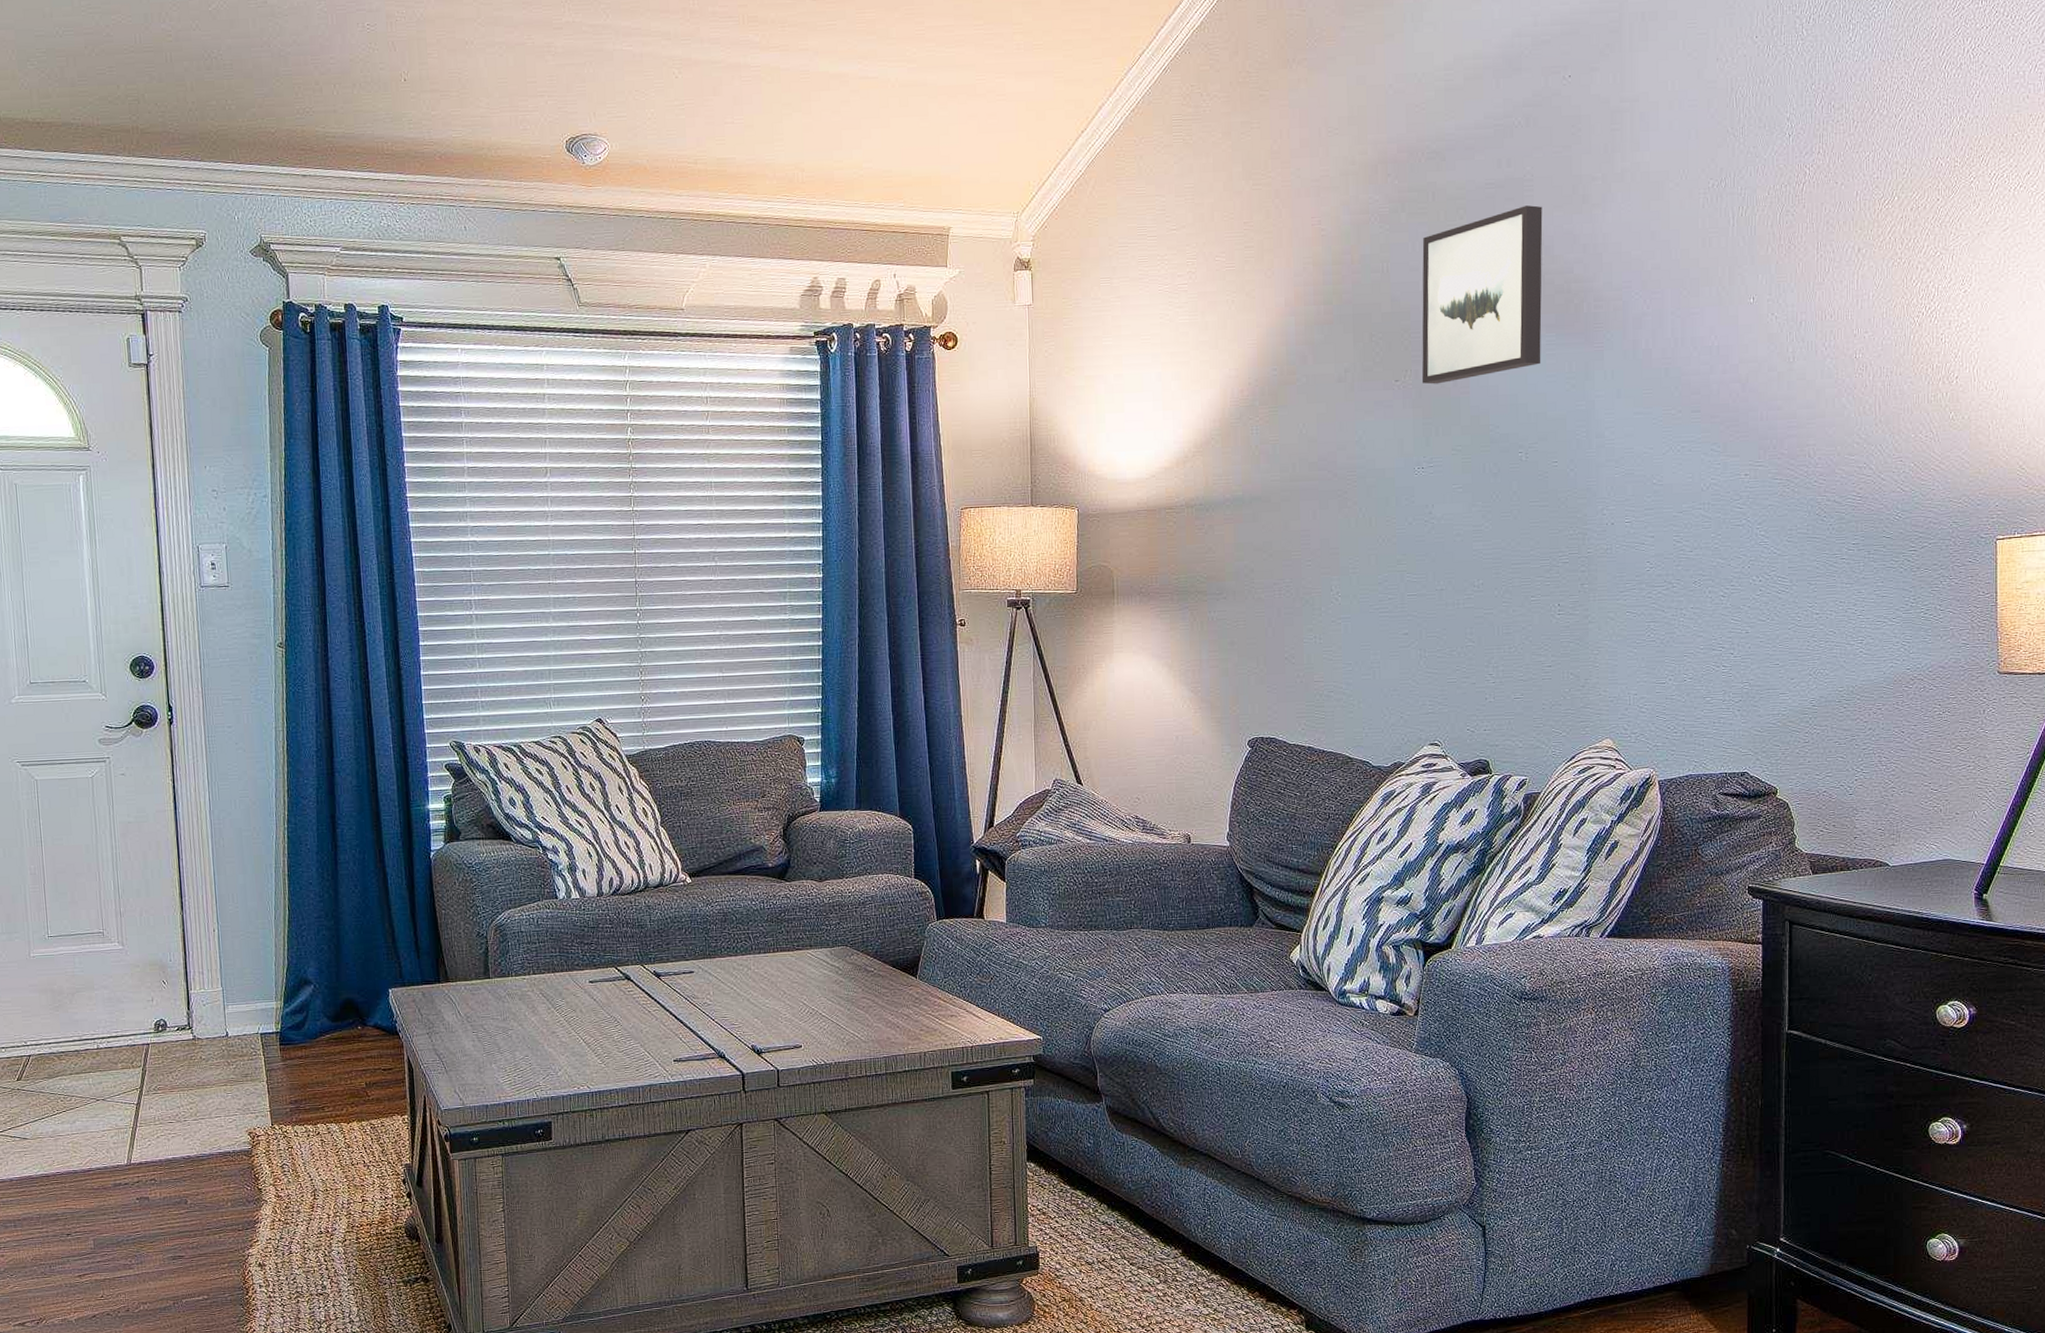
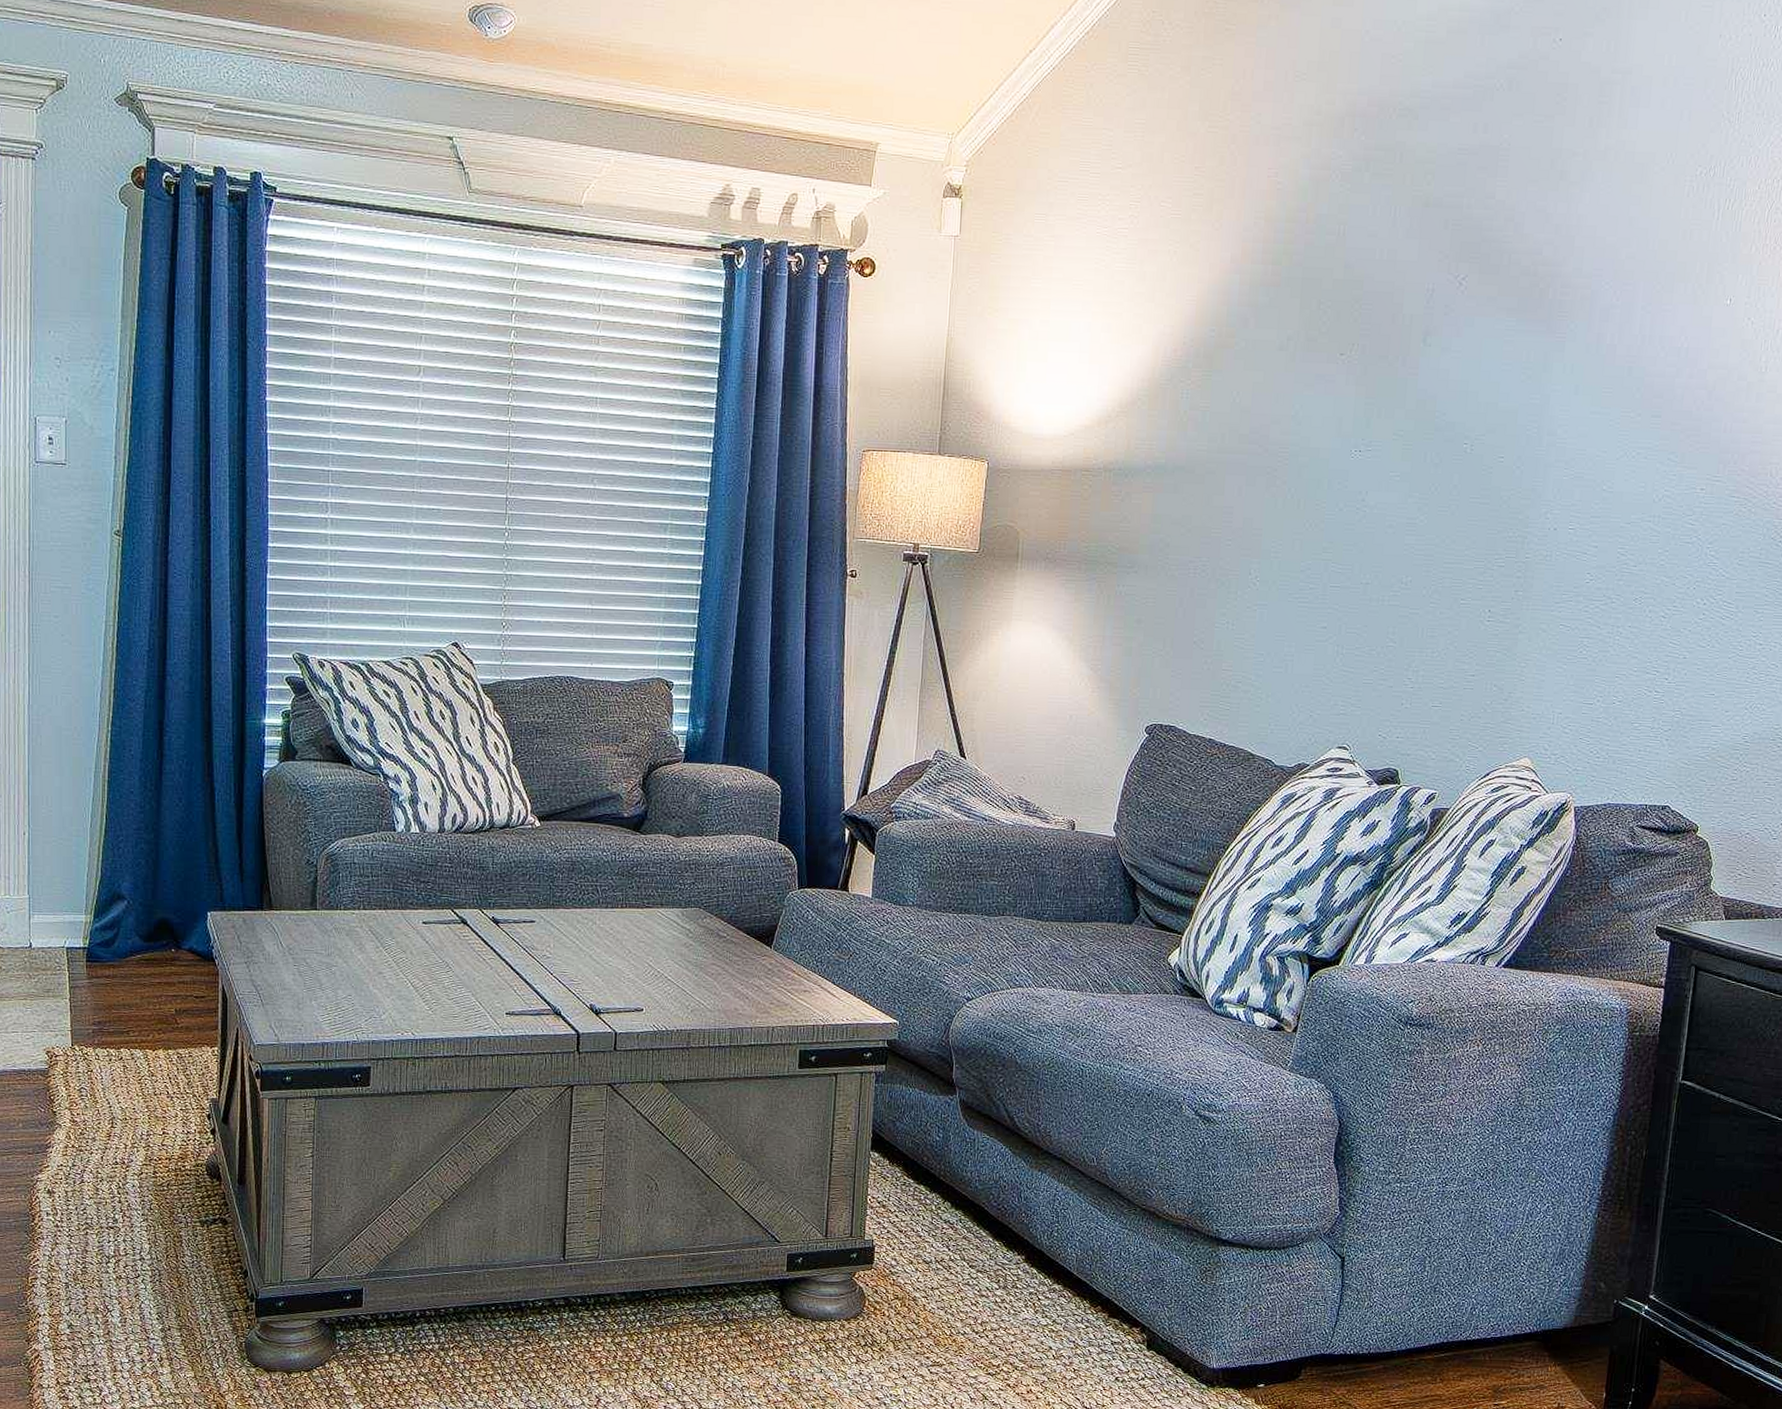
wall art: present [1421,205,1543,385] -> none [1368,177,1517,362]

